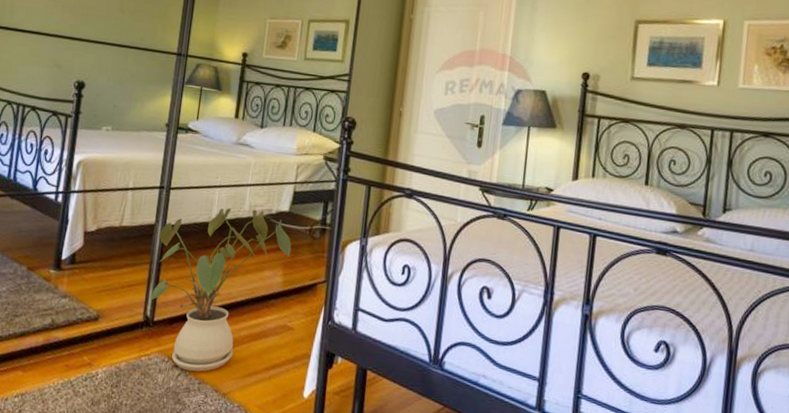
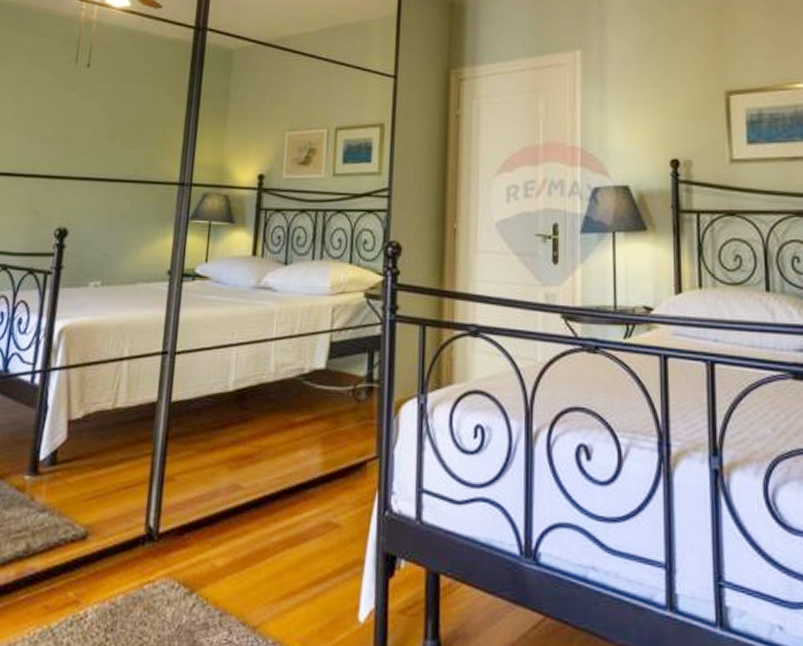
house plant: present [149,208,292,372] -> none [152,369,331,600]

